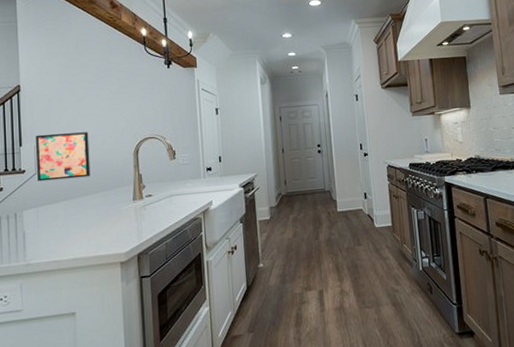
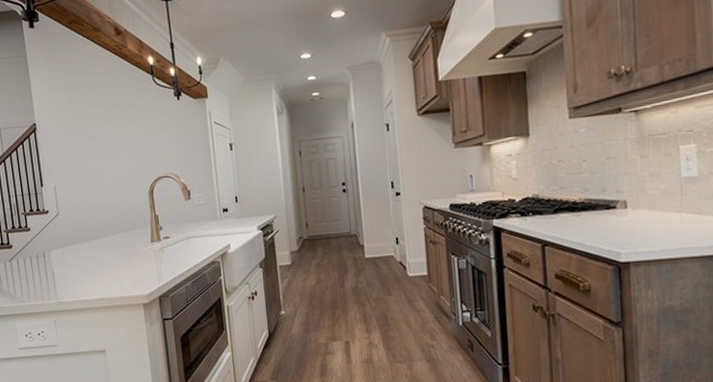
wall art: present [35,132,91,182] -> none [54,171,109,222]

